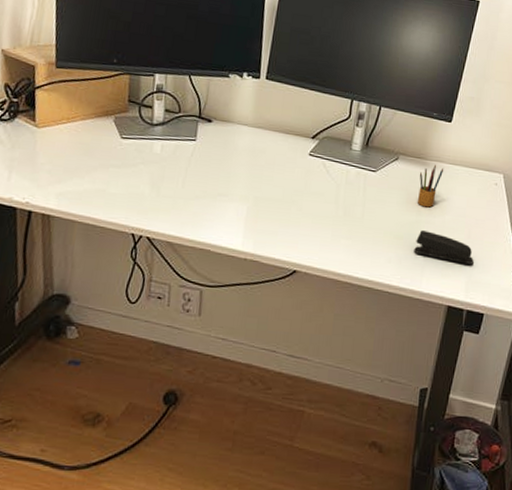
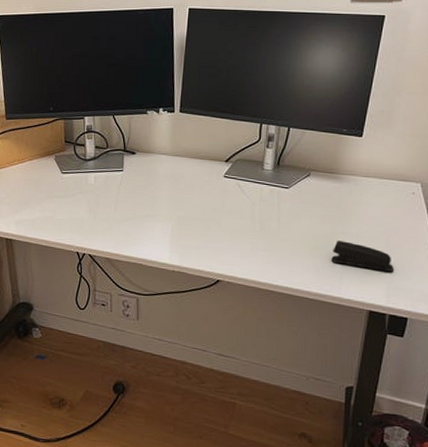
pencil box: present [417,164,444,208] -> none [331,178,358,219]

